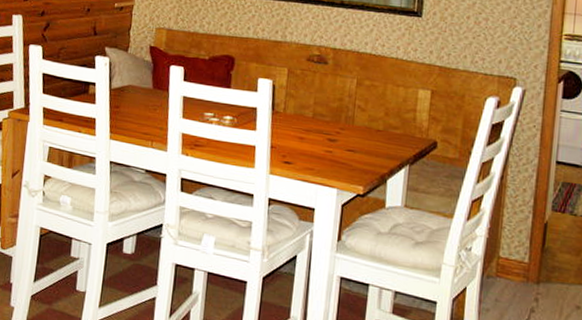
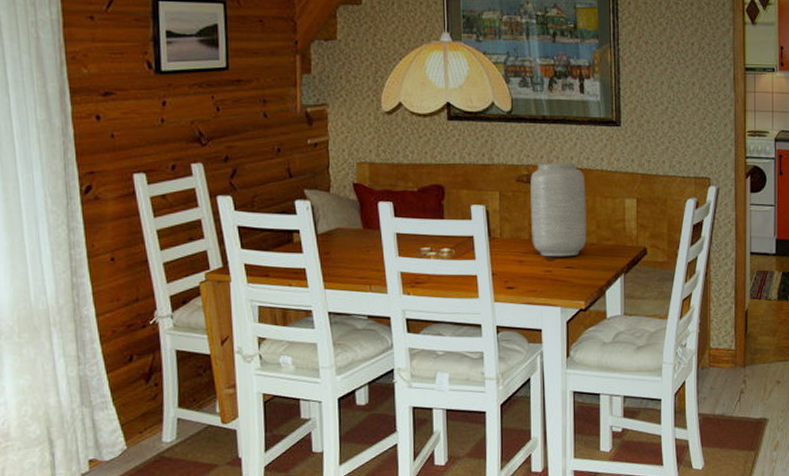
vase: none [315,45,378,140] -> present [530,163,587,257]

